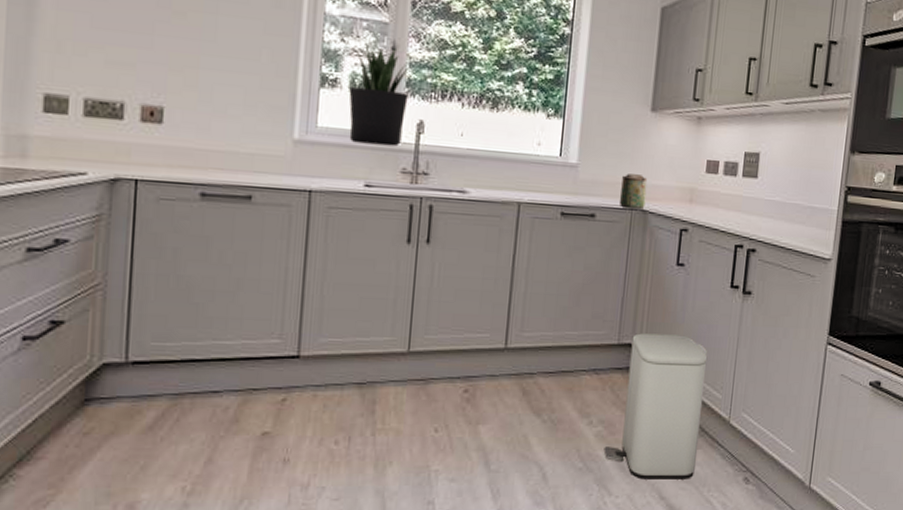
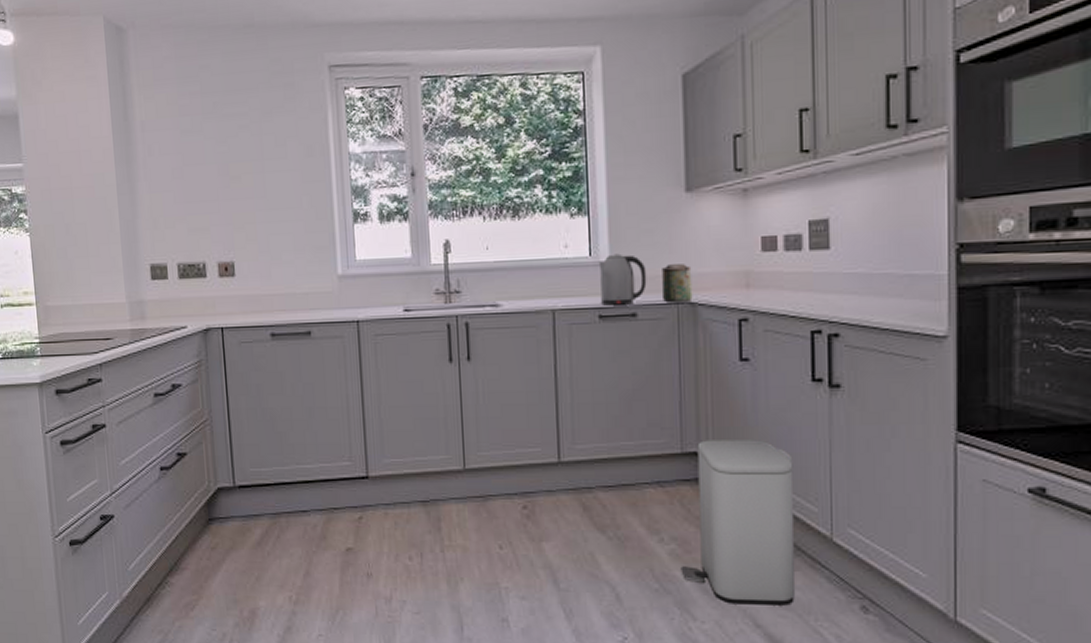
planter: present [349,40,409,147] -> none [378,171,432,271]
kettle: none [565,157,609,206] -> present [598,253,647,306]

